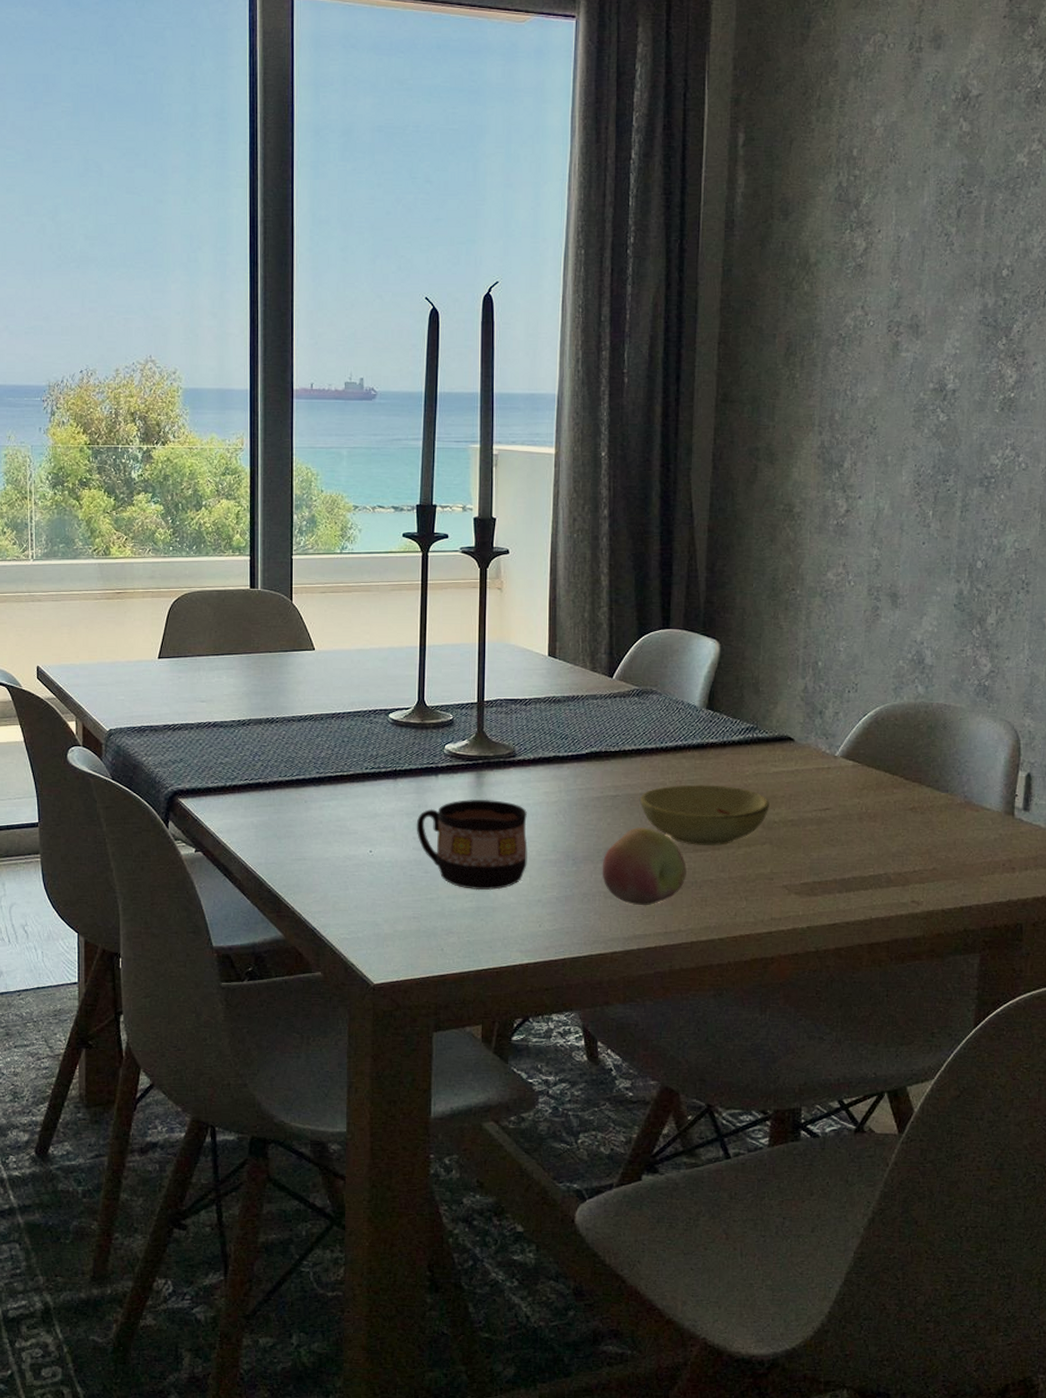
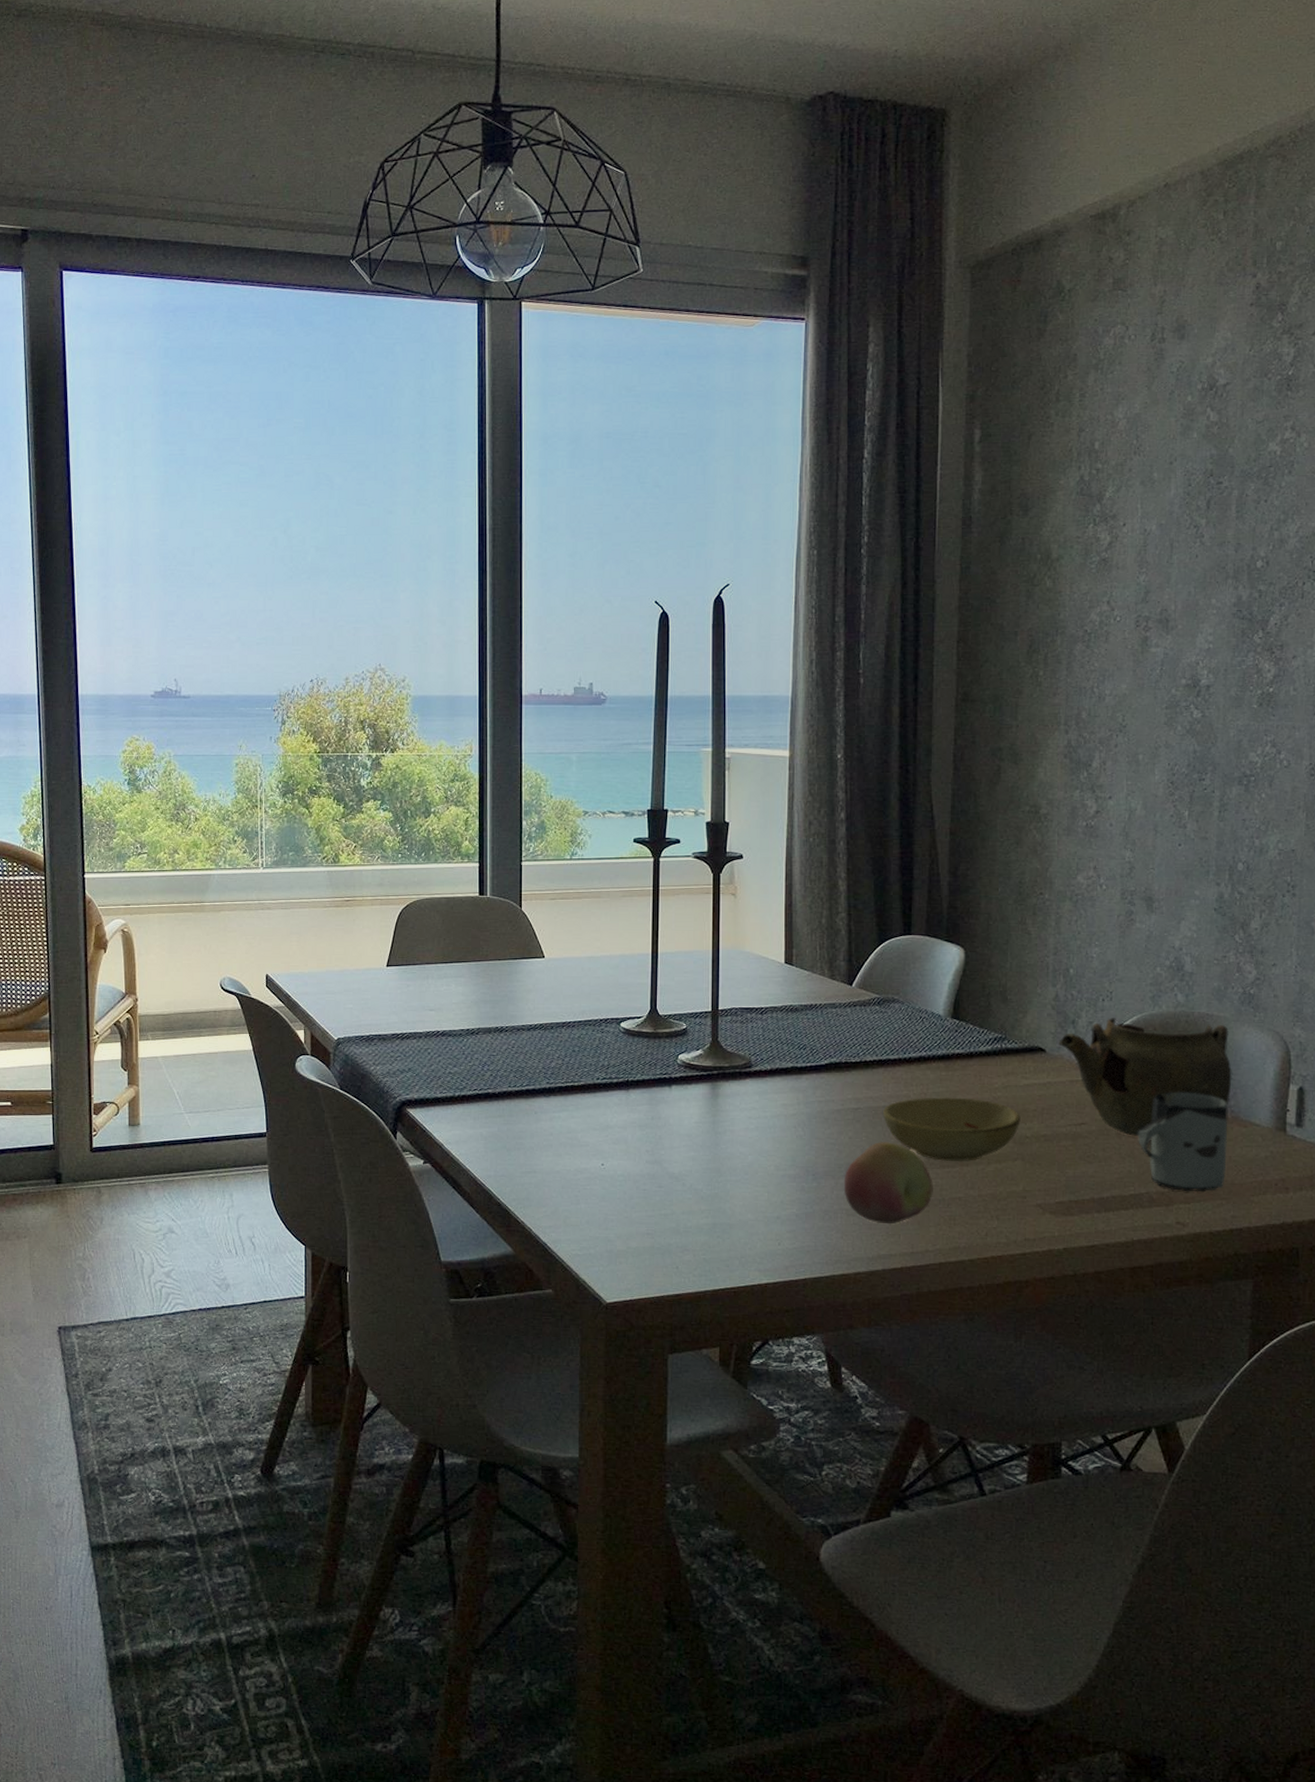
cup: present [416,799,528,891] -> none [649,1111,765,1206]
teapot: none [807,708,966,822] -> present [1059,1018,1232,1137]
cup: none [878,778,962,873] -> present [1138,1091,1228,1193]

